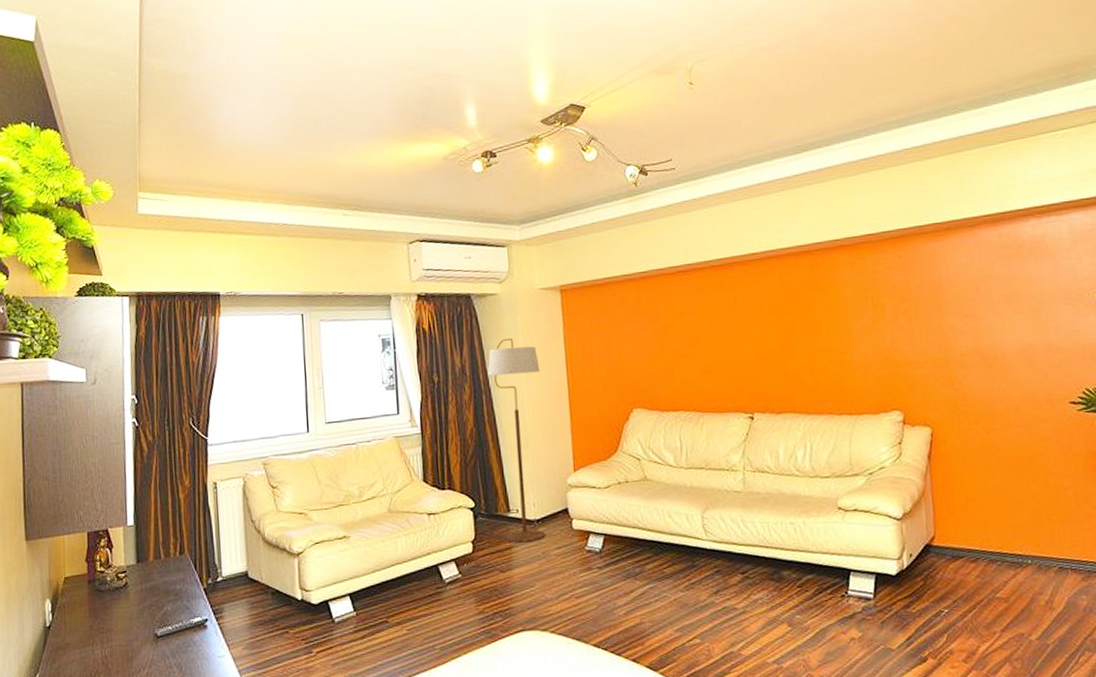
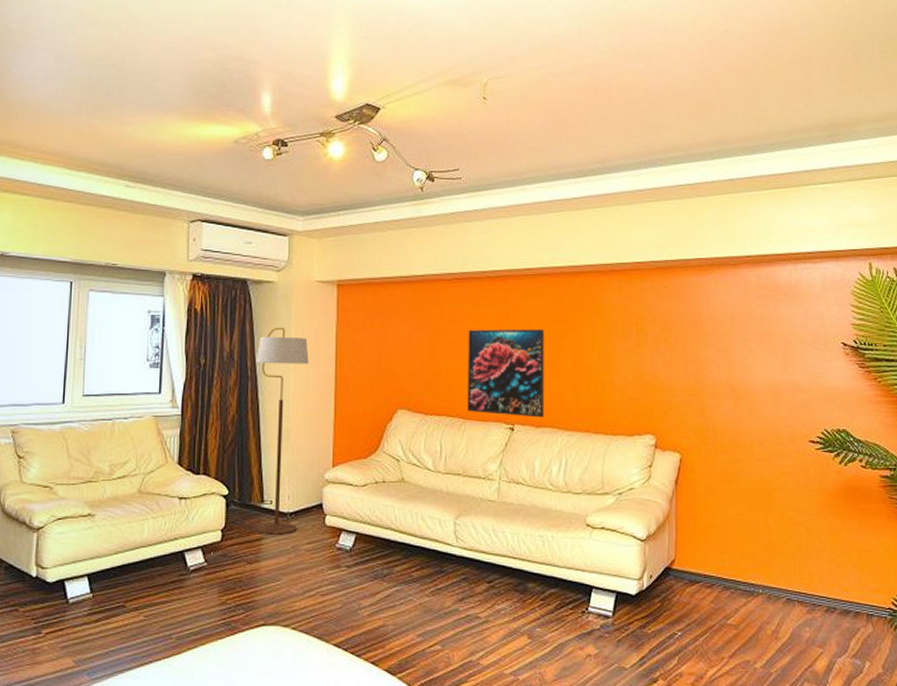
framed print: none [697,313,784,405] -> present [468,329,544,418]

